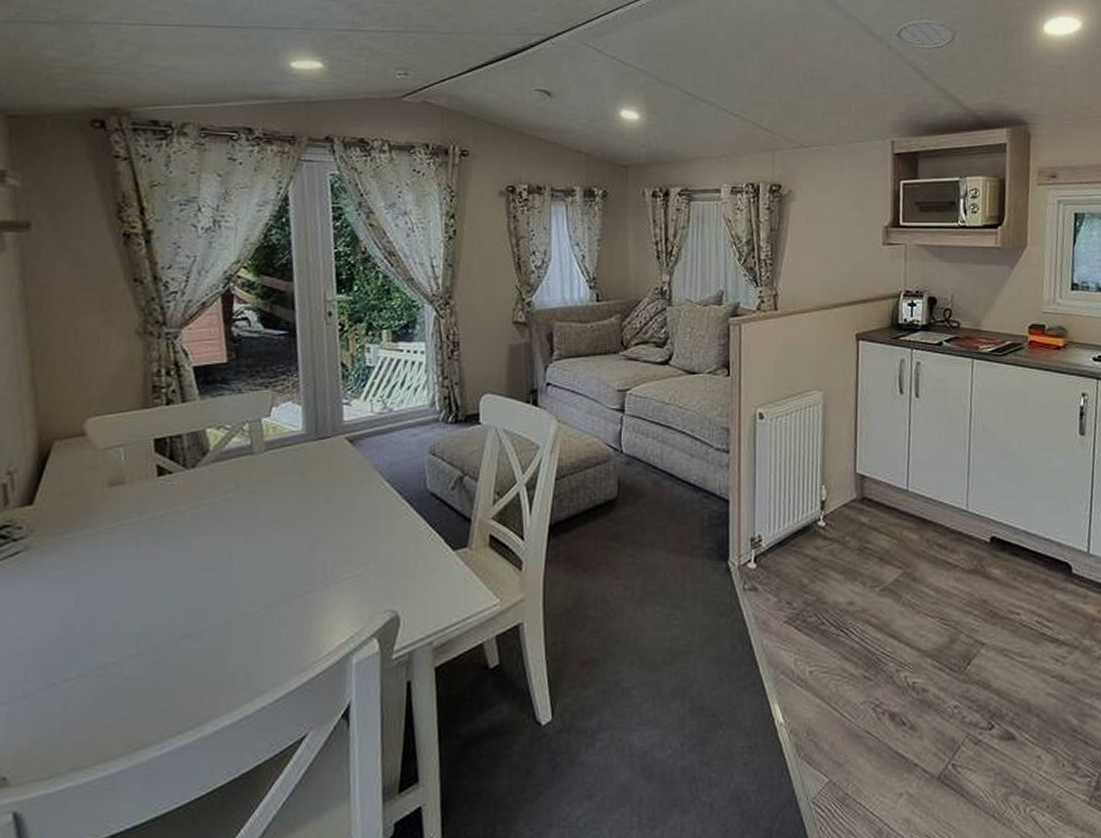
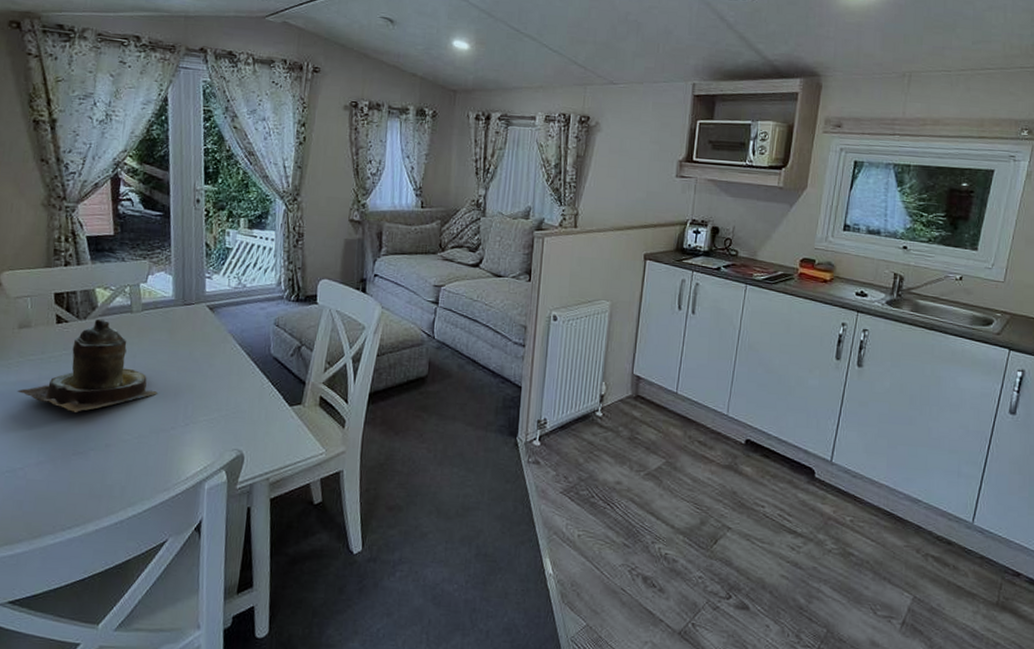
teapot: none [108,465,288,584] -> present [17,318,157,412]

